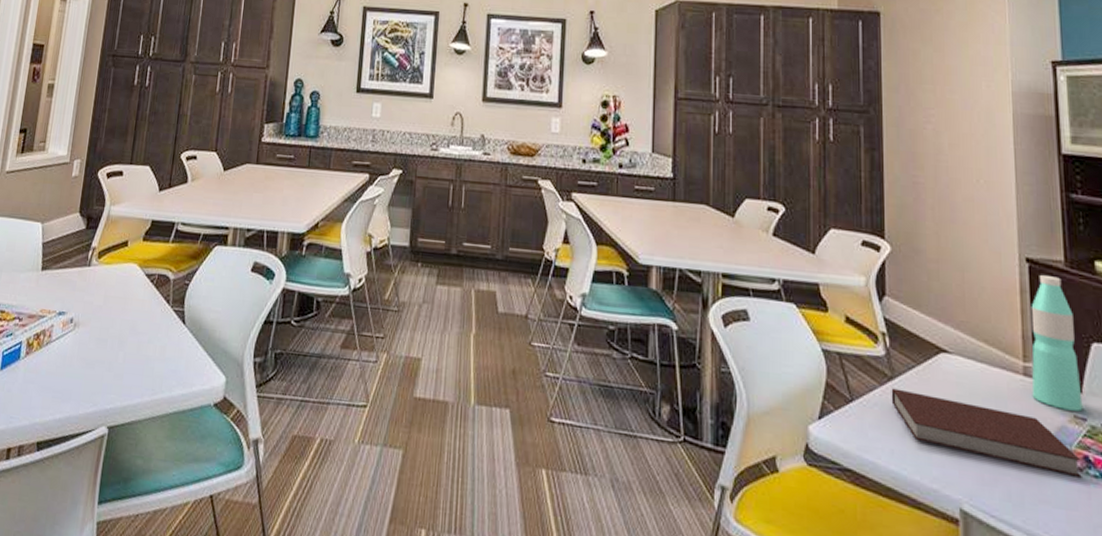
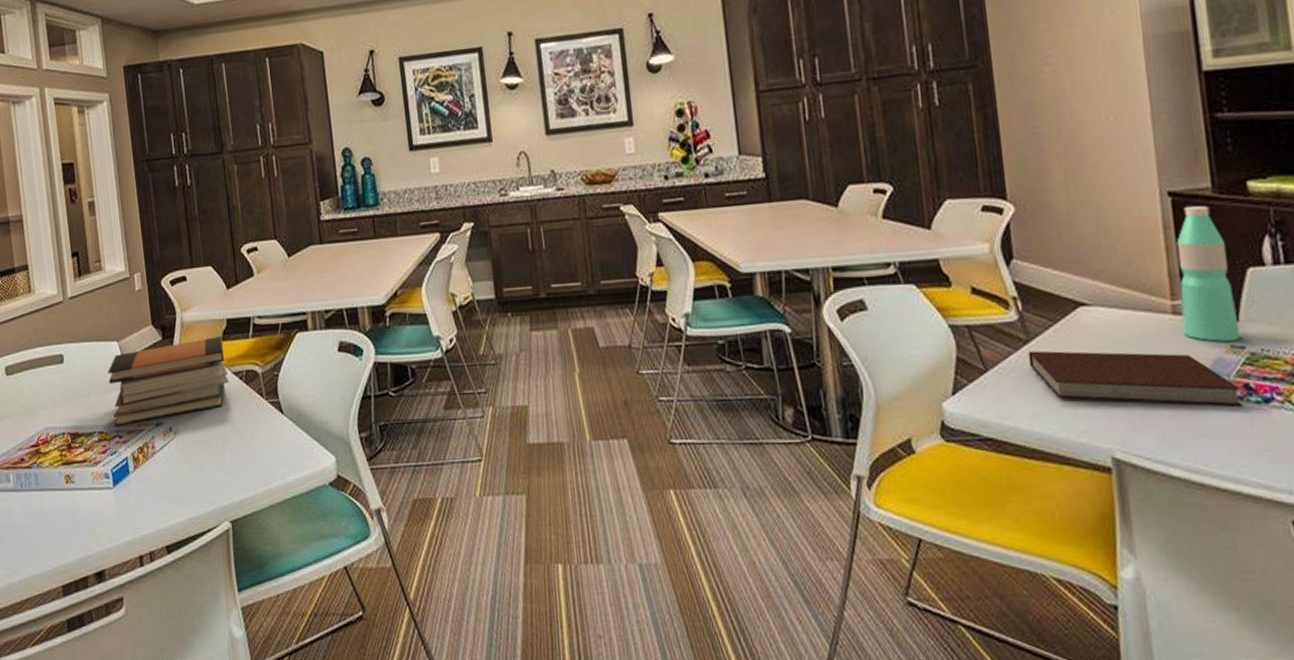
book stack: none [17,235,143,308] -> present [107,336,229,426]

